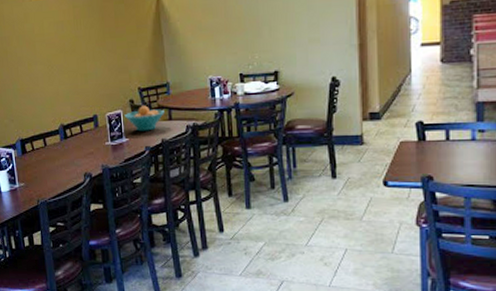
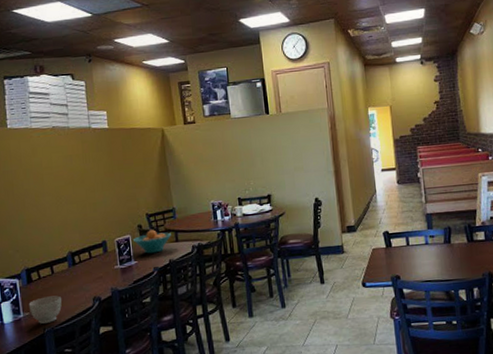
bowl: none [23,168,54,195] -> present [28,295,62,324]

